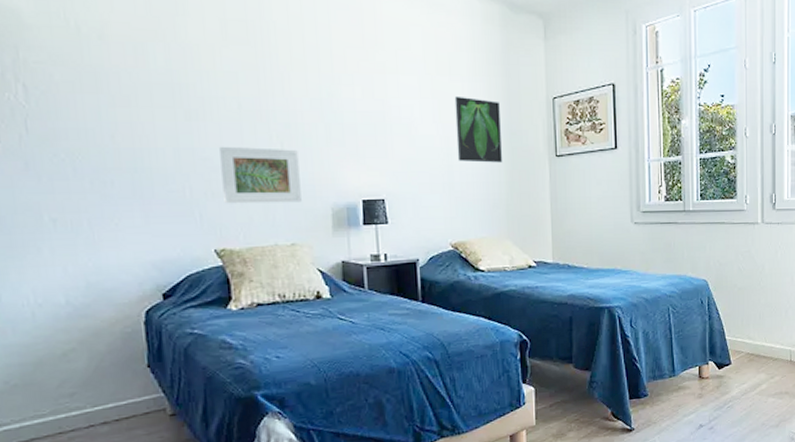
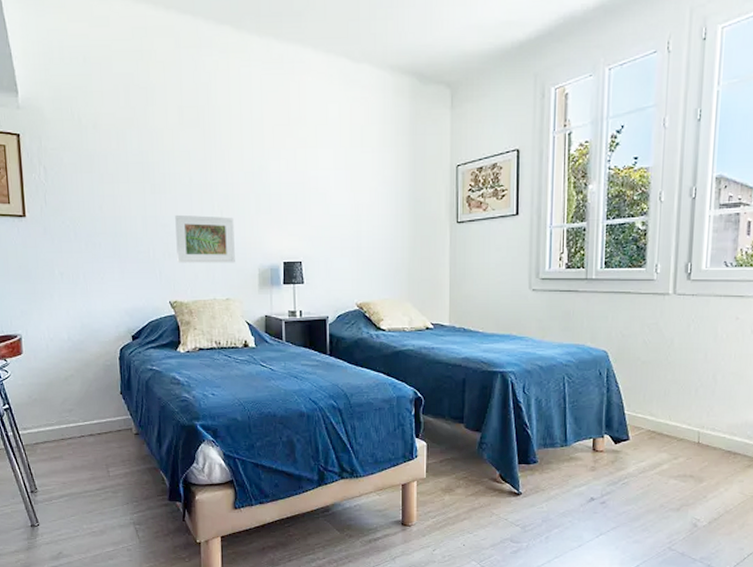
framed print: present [454,95,503,163] -> none [365,166,407,229]

